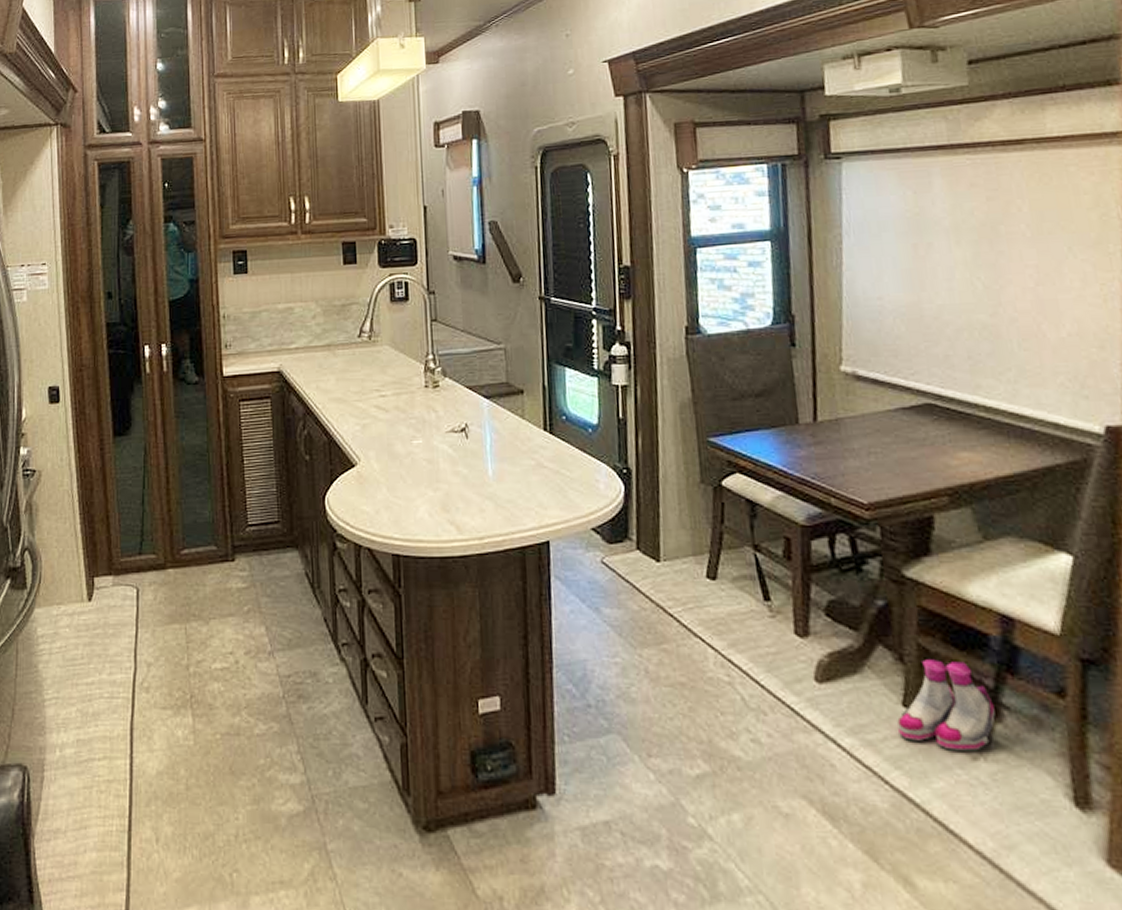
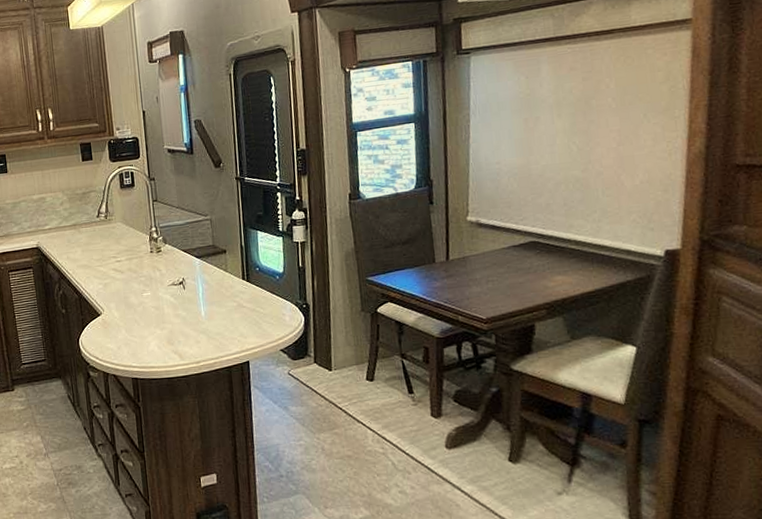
boots: present [897,659,996,751] -> none [505,427,575,489]

